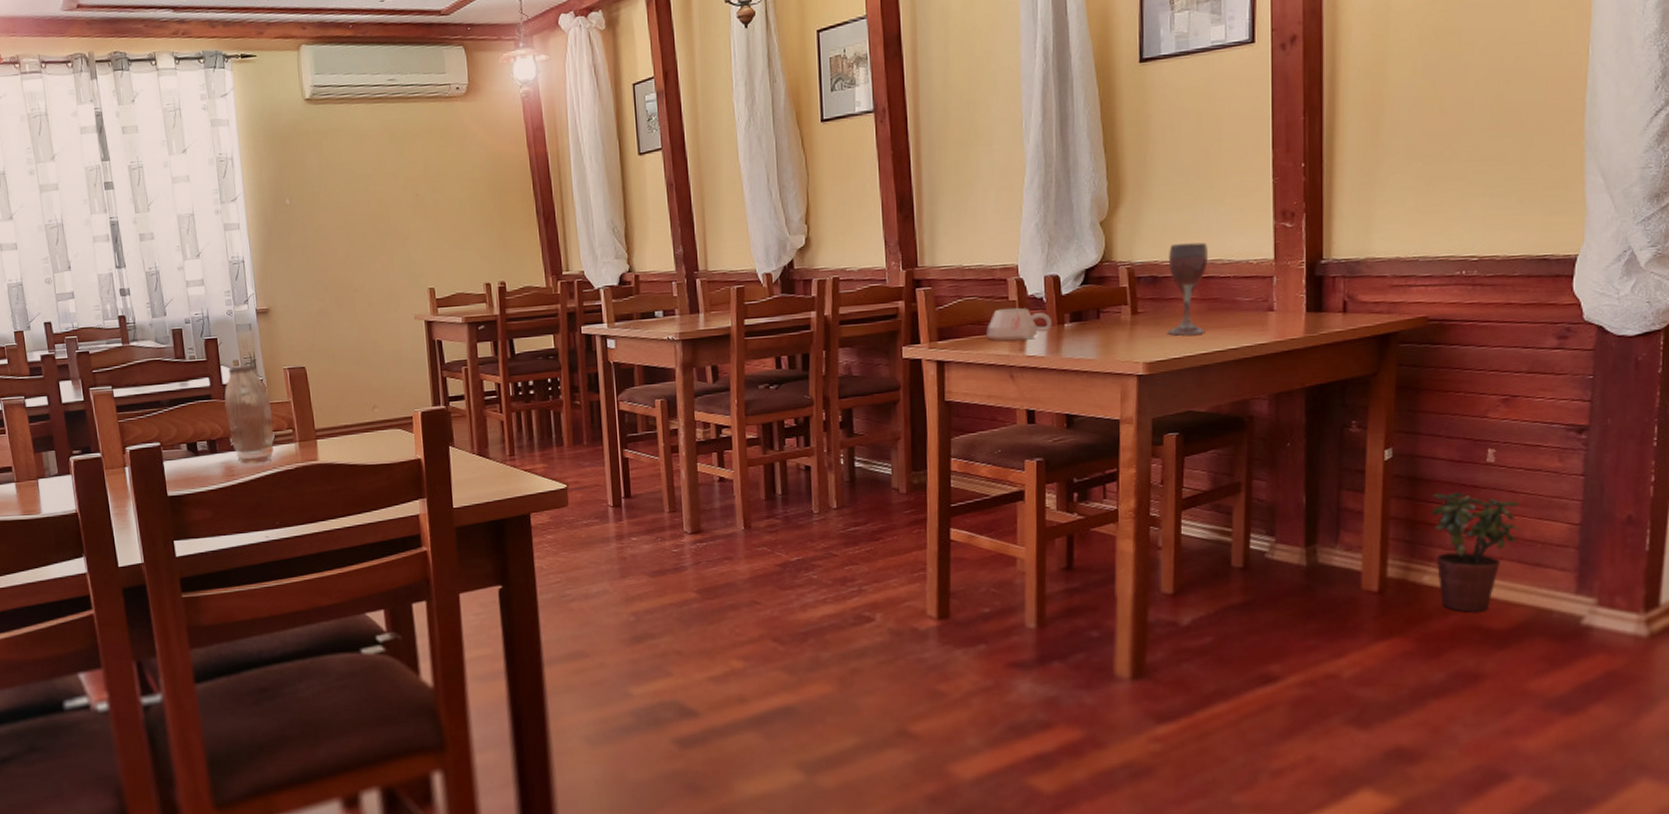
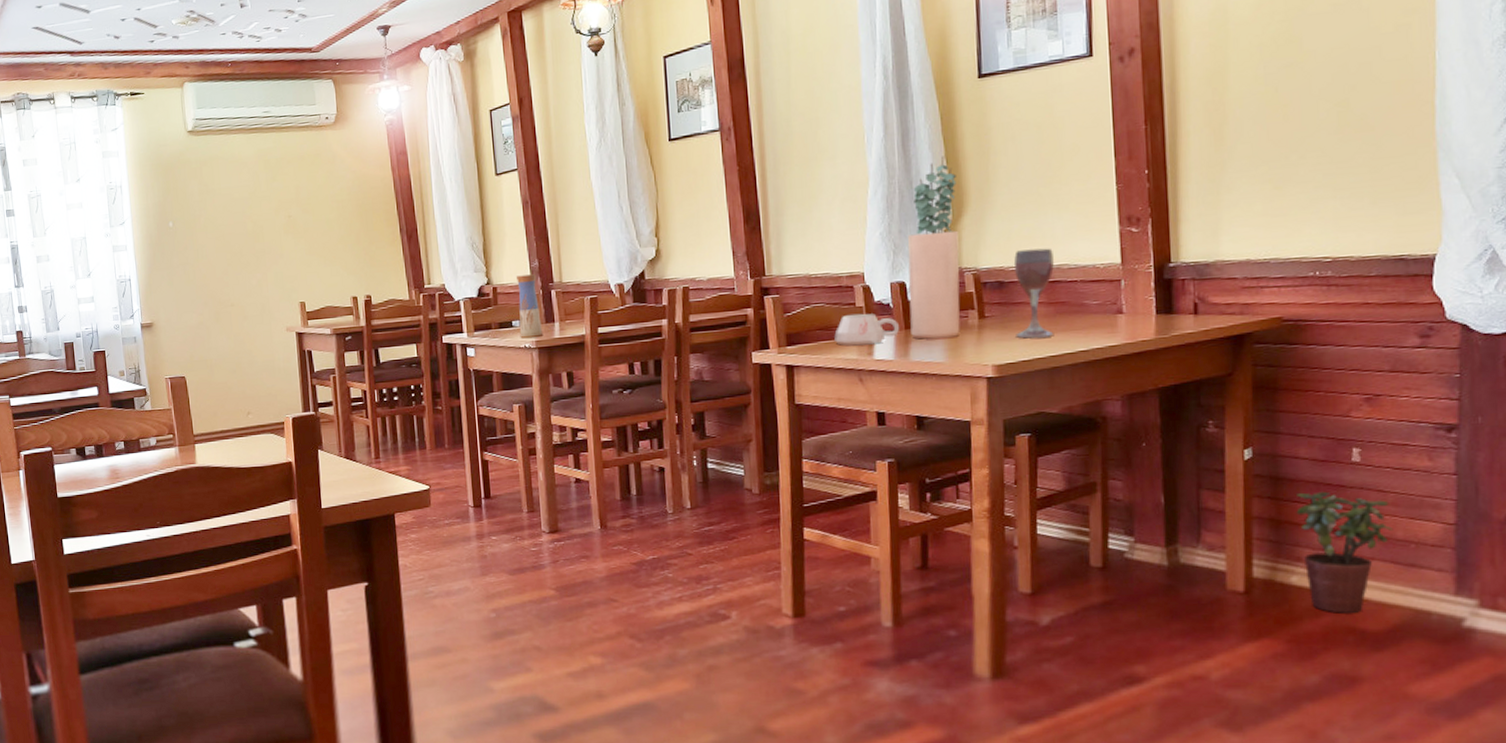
vase: present [224,365,274,468] -> none [110,375,156,471]
vase: none [659,261,688,331] -> present [515,274,544,339]
vase: none [1062,144,1115,335] -> present [907,156,961,340]

